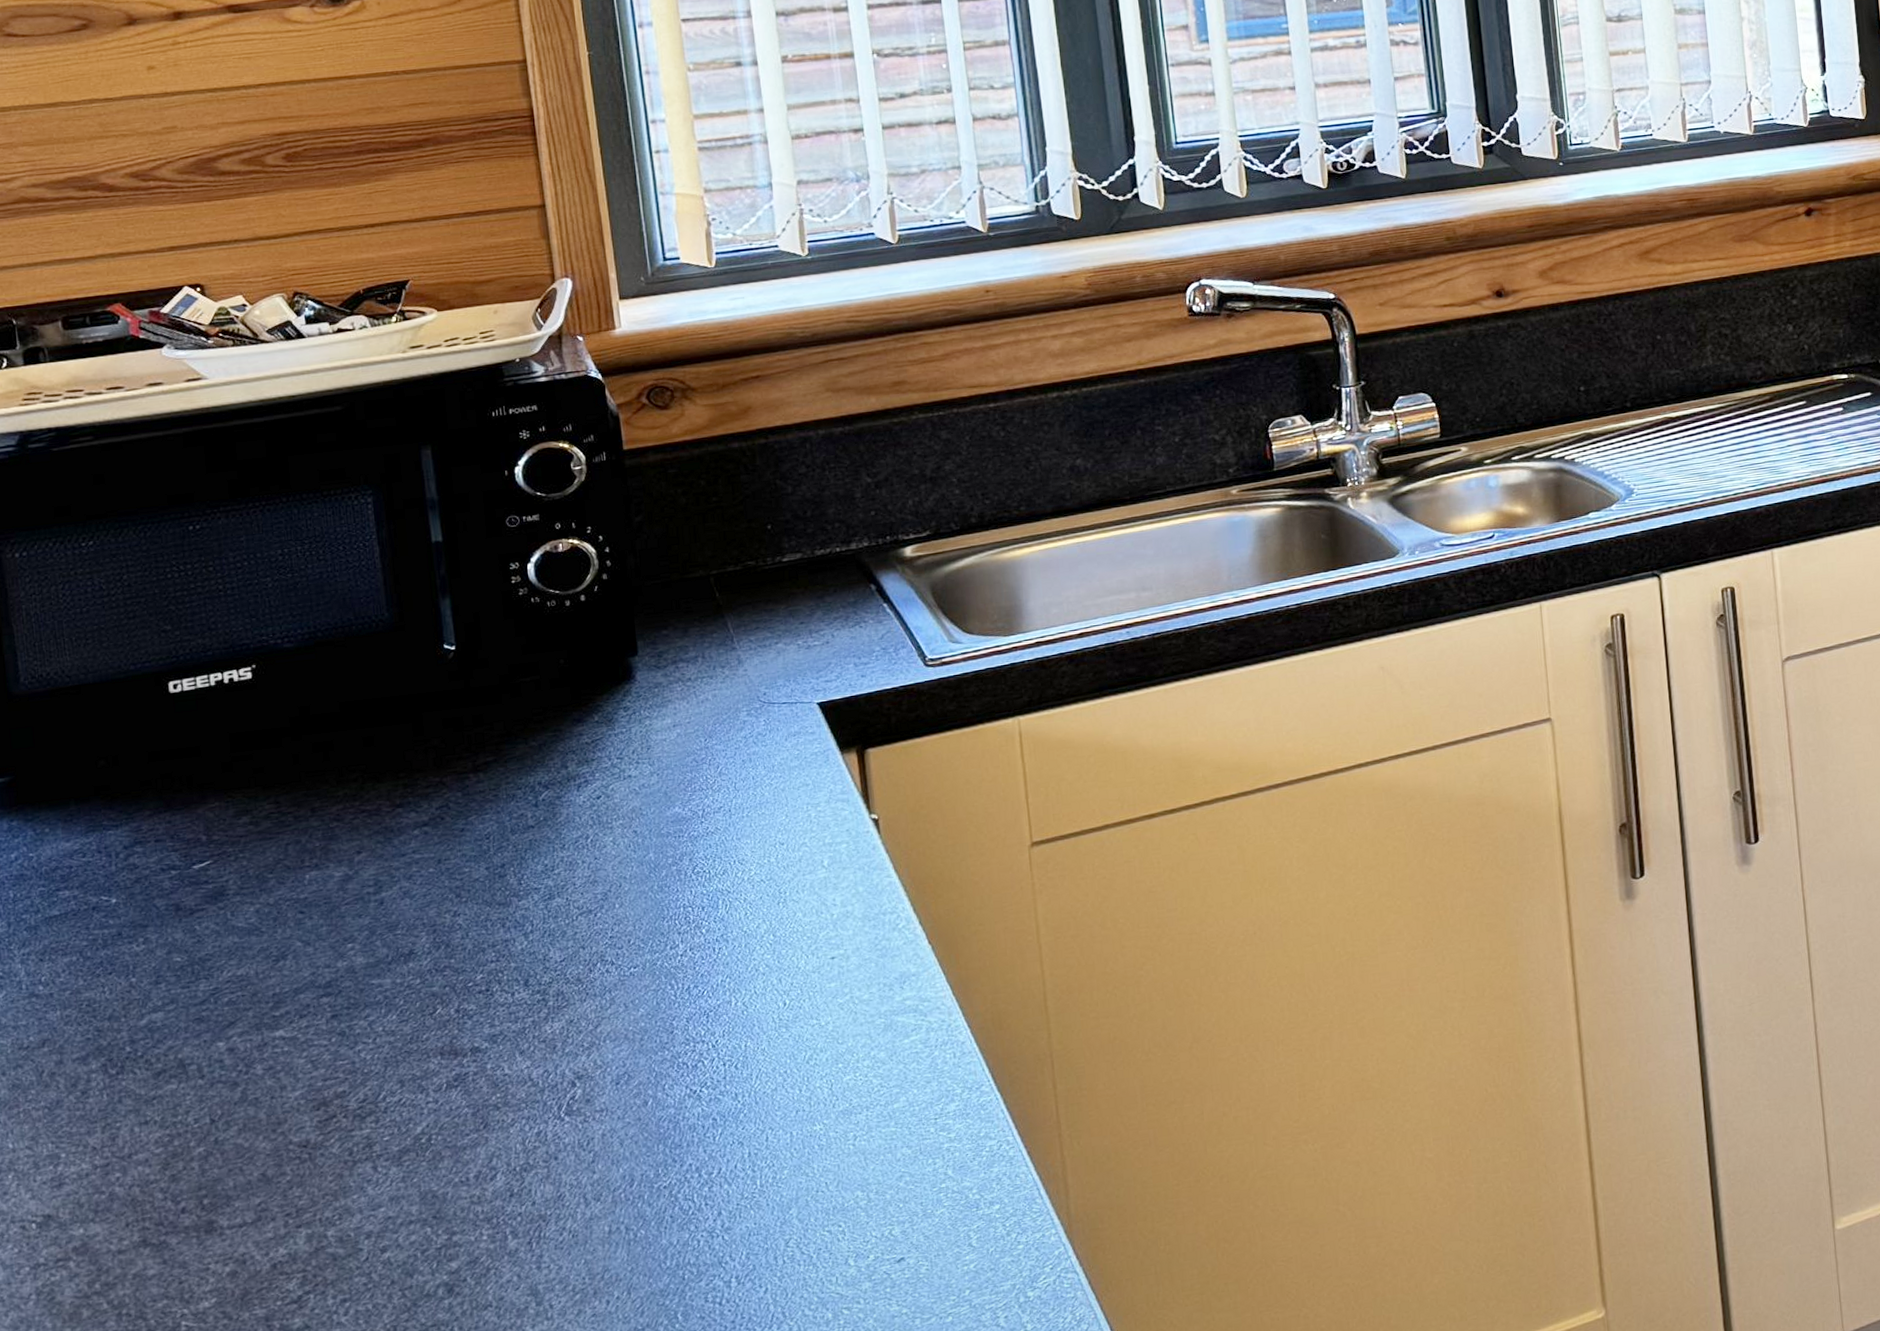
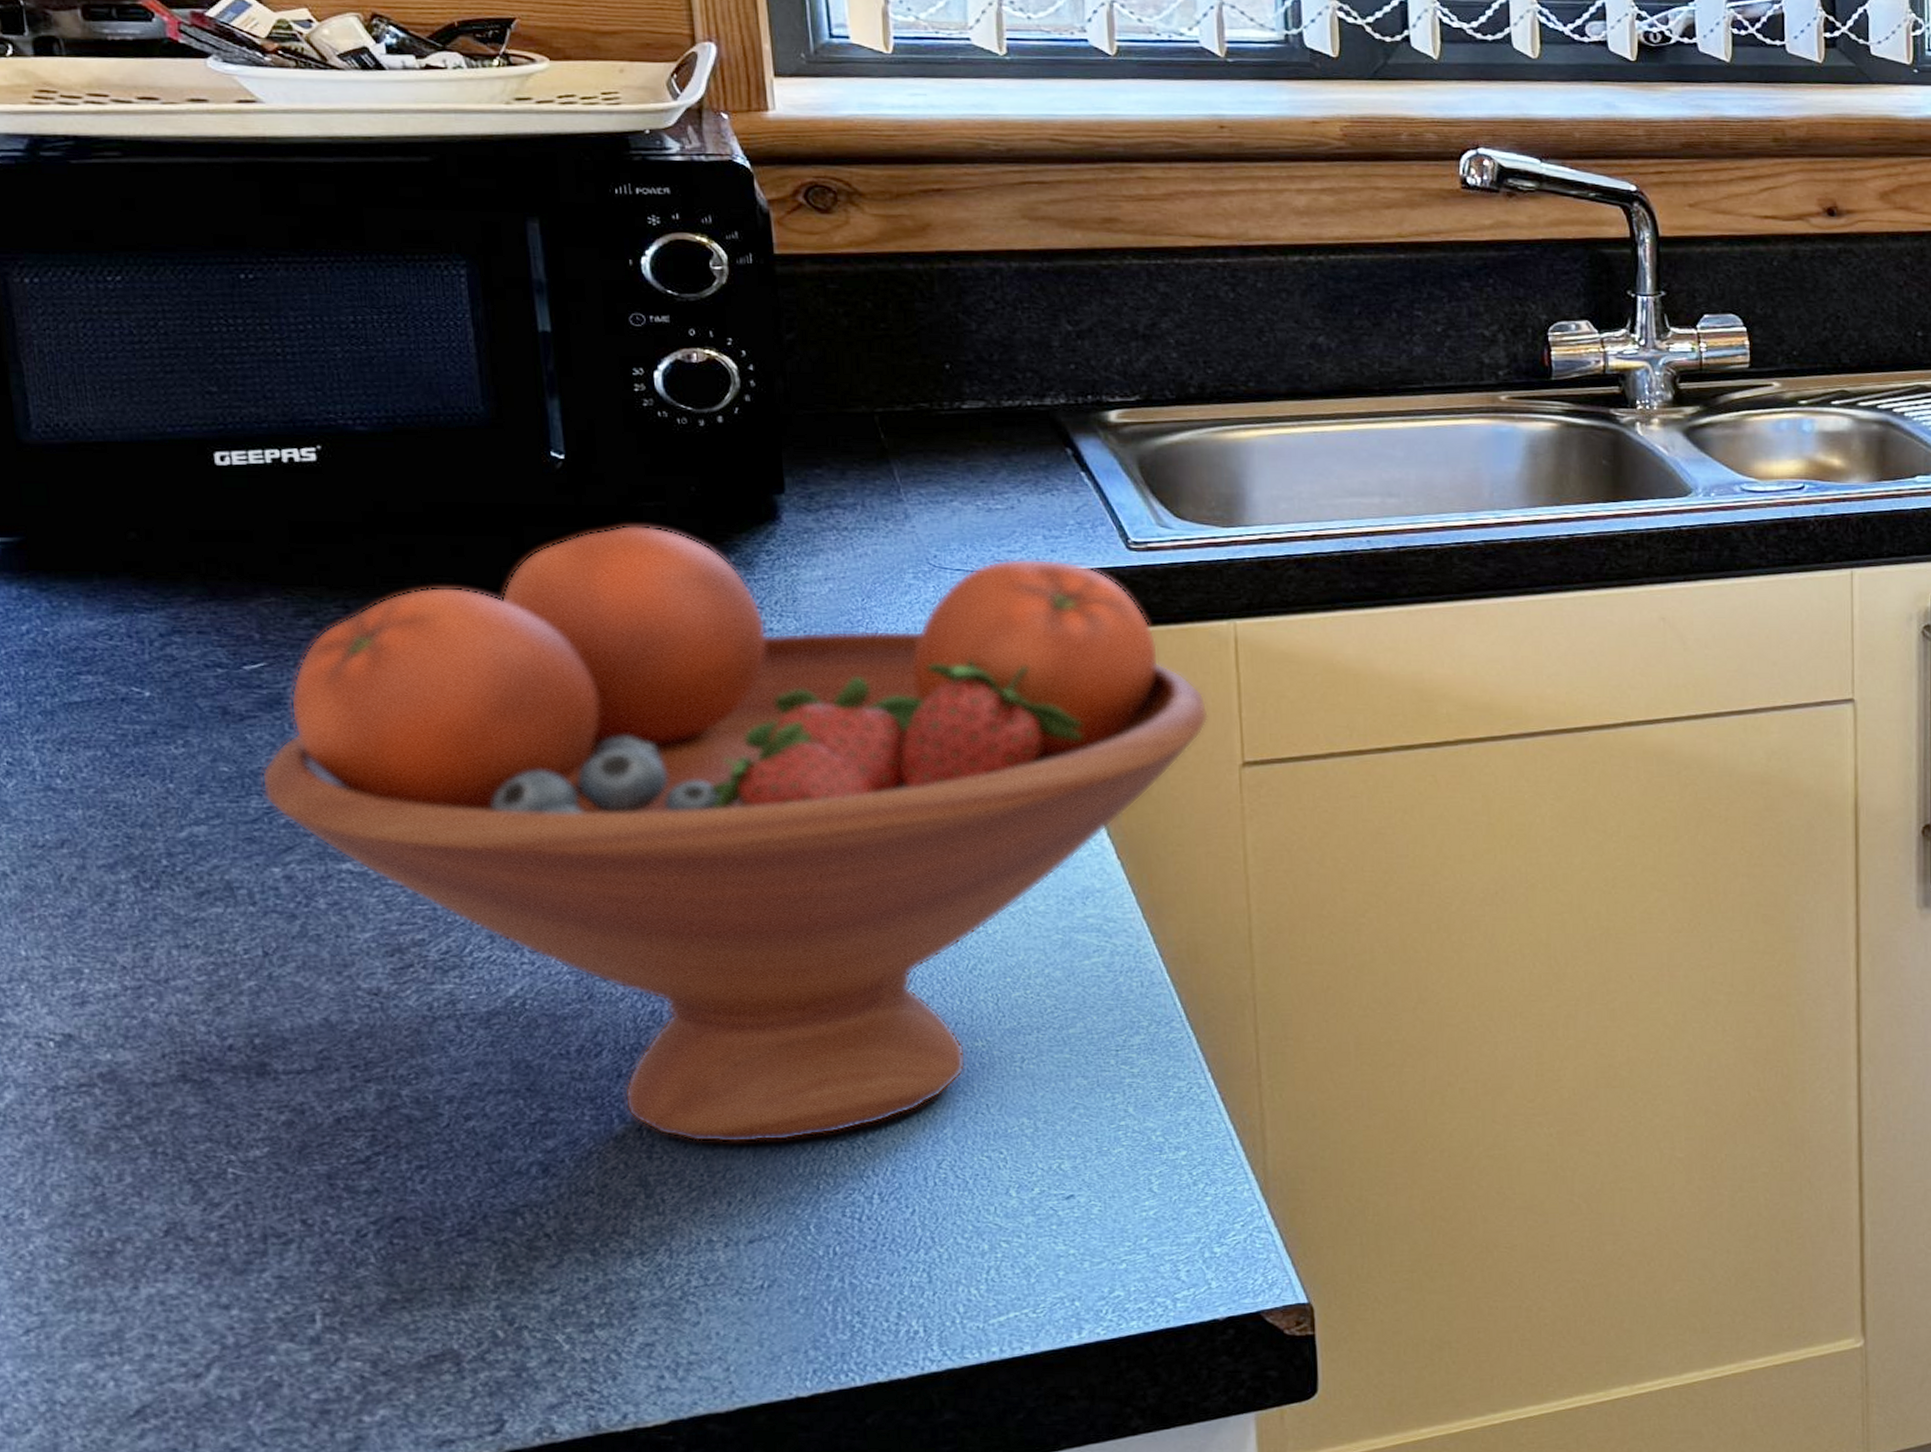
fruit bowl: none [208,683,1000,1249] -> present [261,525,1208,1143]

